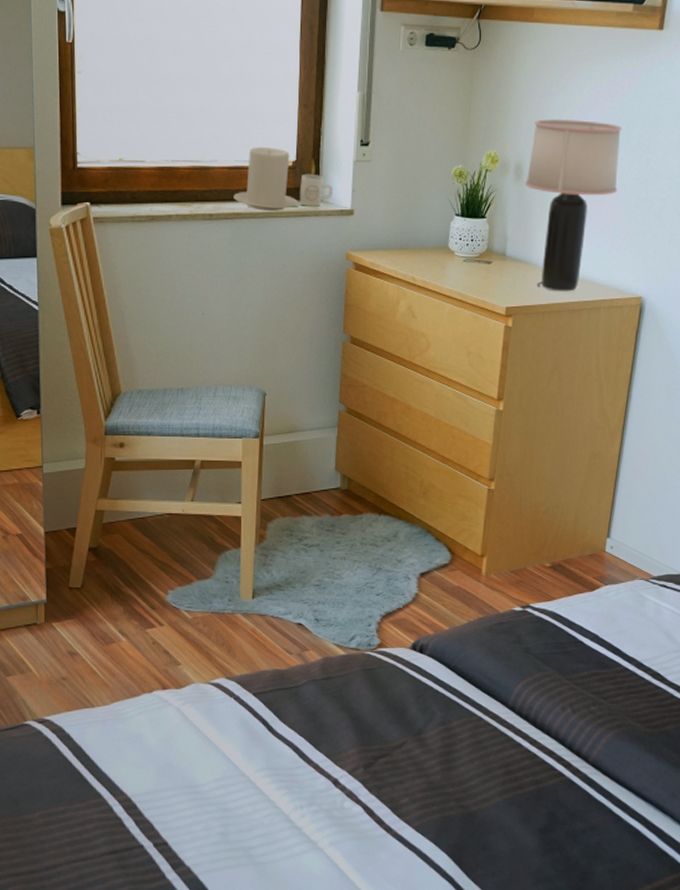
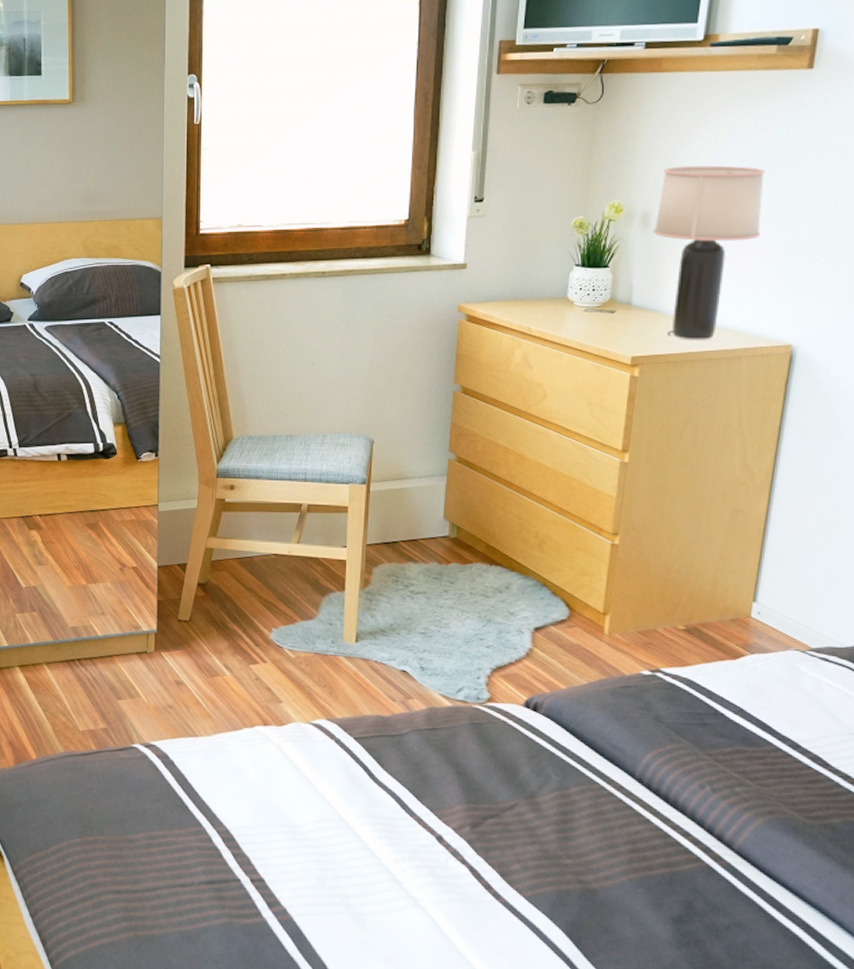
candle: present [233,147,298,211] -> none [346,208,410,267]
mug: present [299,173,332,208] -> none [411,230,445,263]

